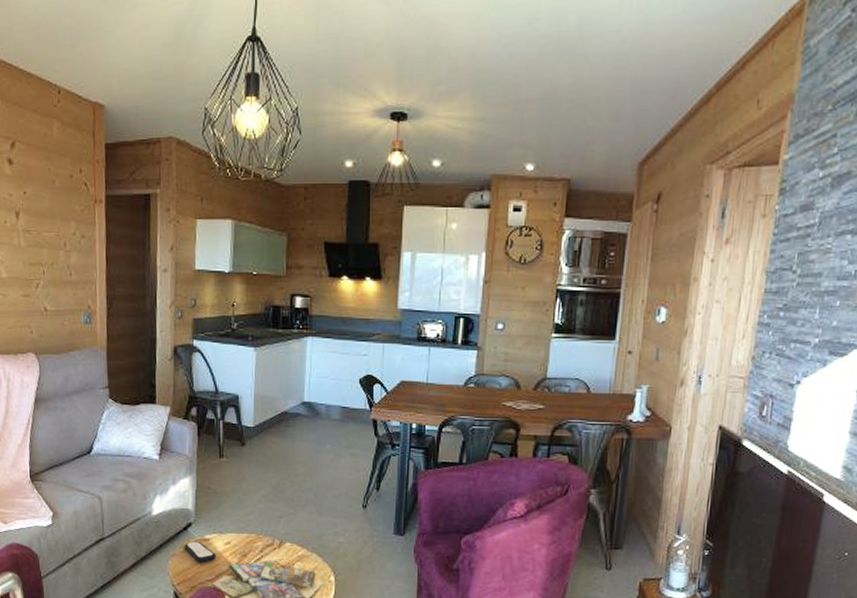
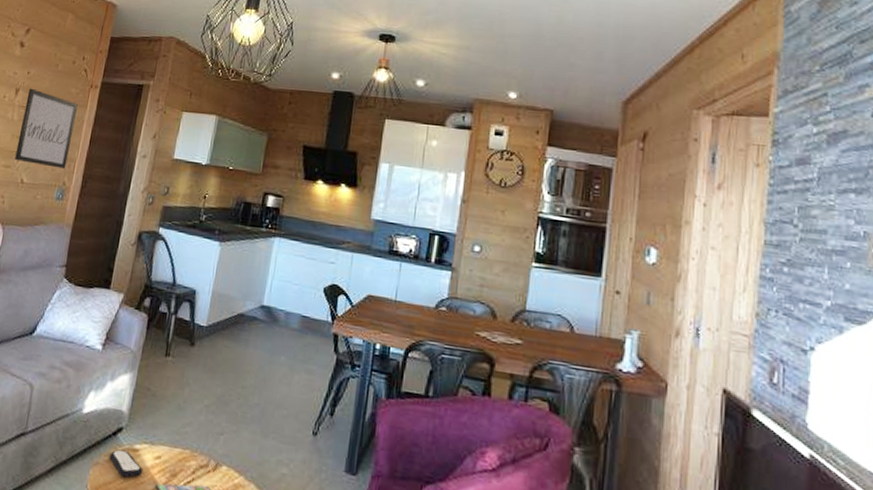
wall art: none [29,209,87,292] -> present [15,88,78,169]

